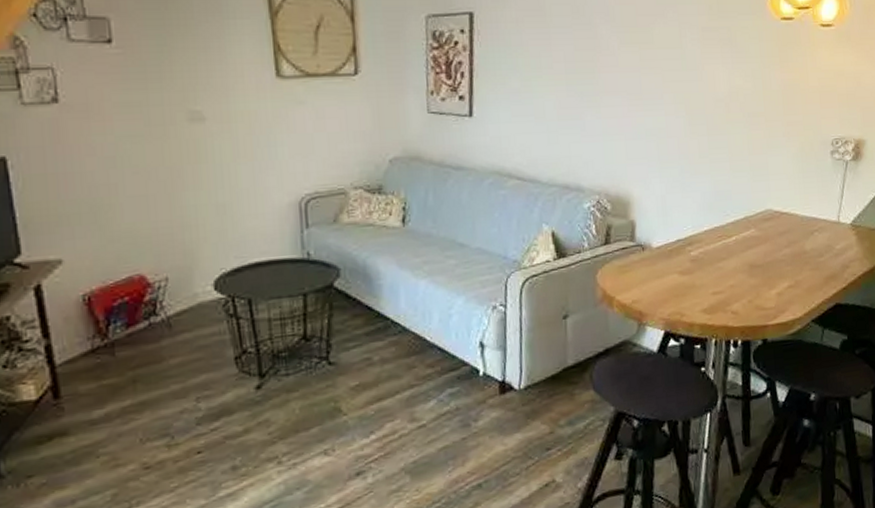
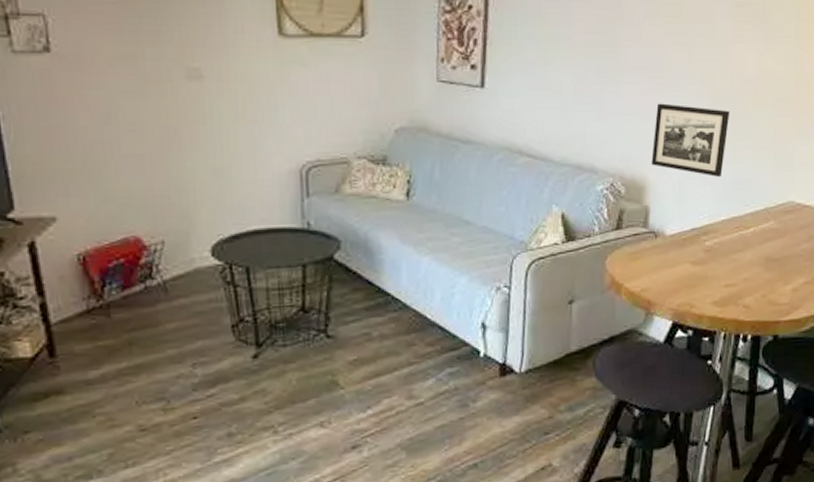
picture frame: none [634,123,706,191] -> present [651,103,730,178]

